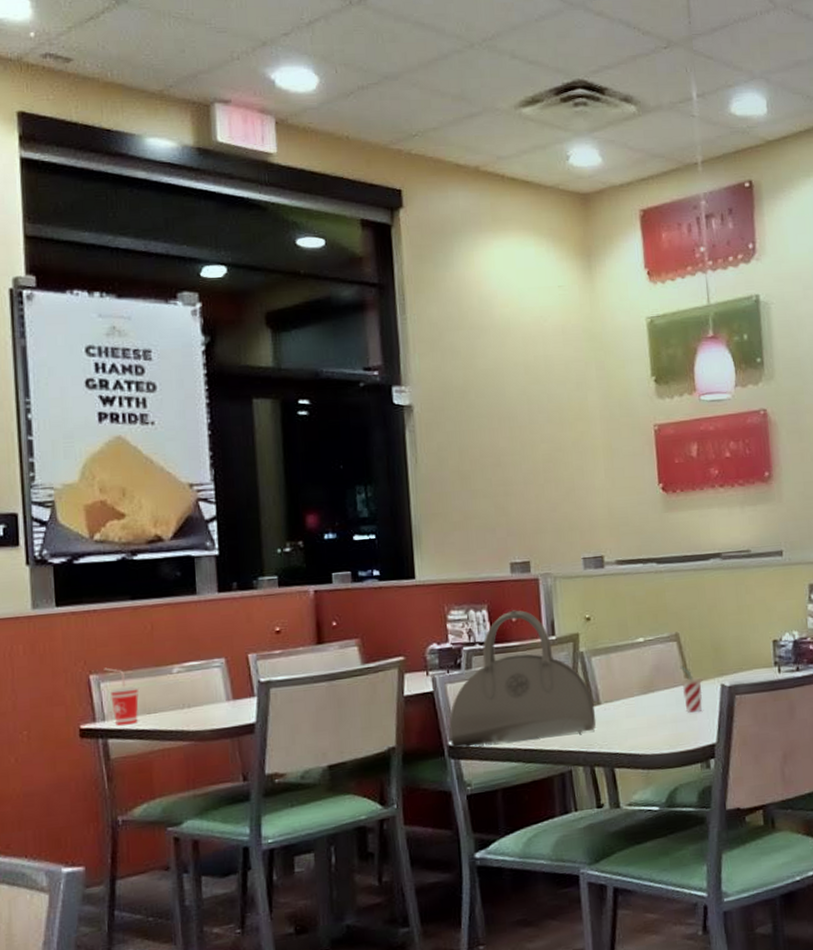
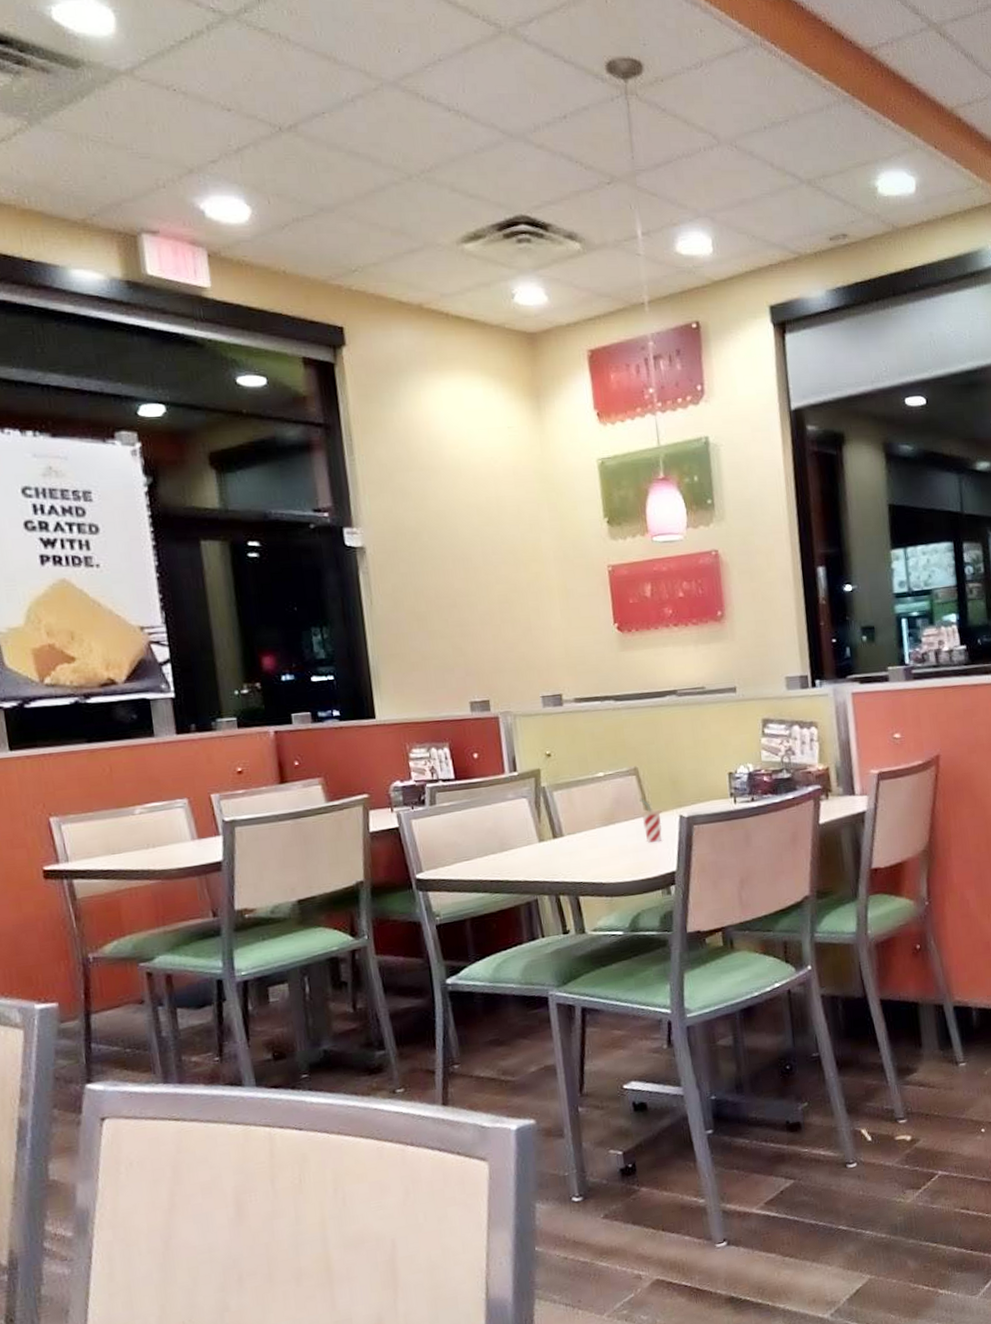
beverage cup: present [104,667,140,726] -> none [64,810,103,867]
handbag: present [449,610,597,749] -> none [415,747,560,881]

